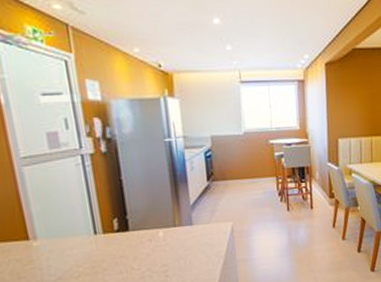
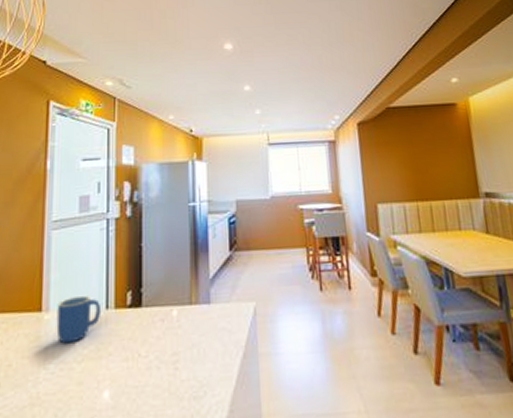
mug: none [44,224,91,265] -> present [56,296,102,344]

